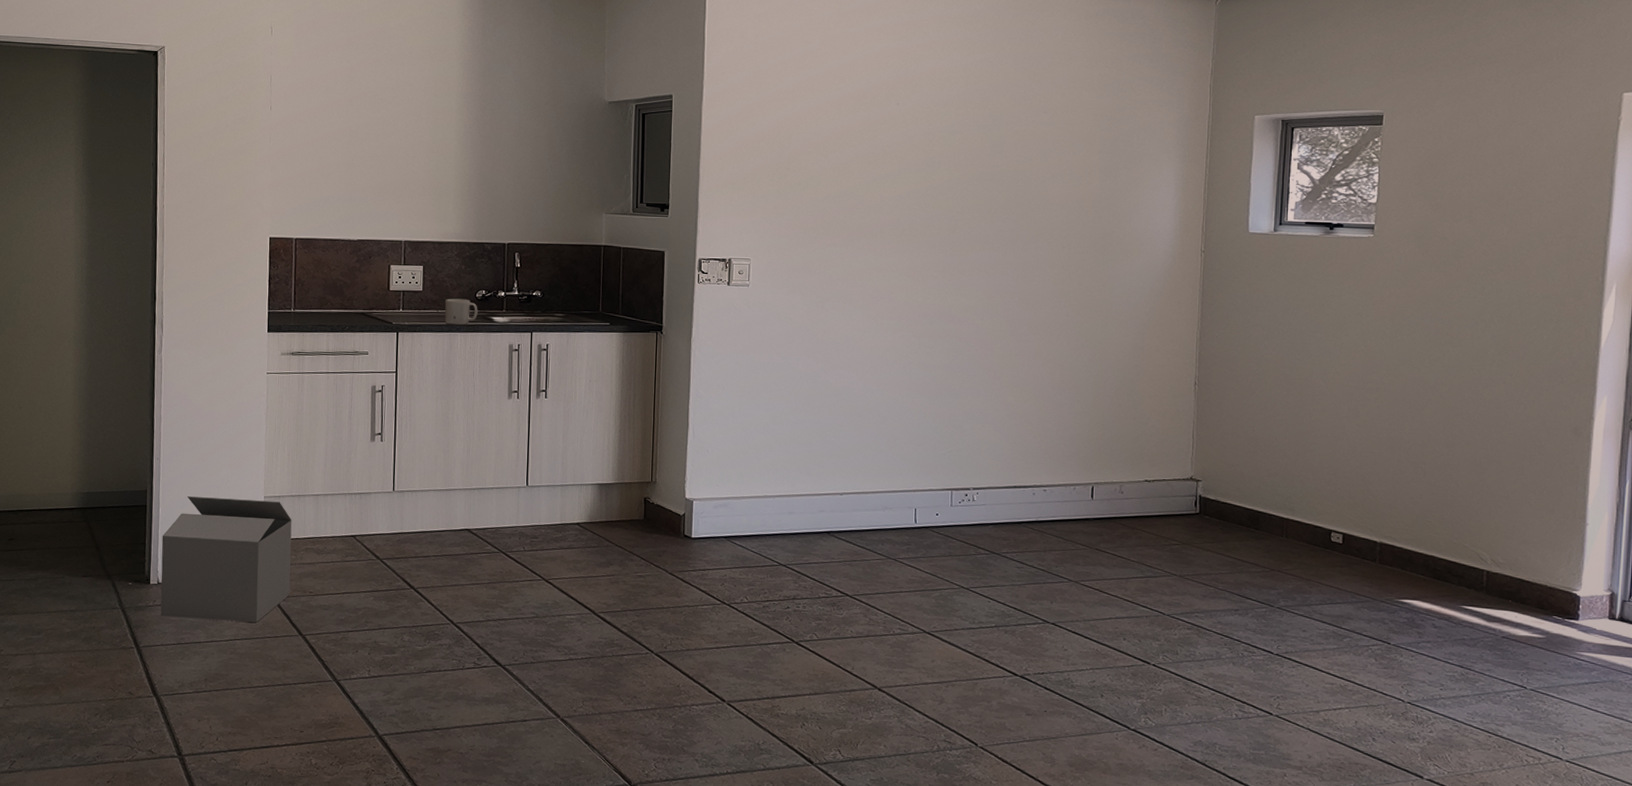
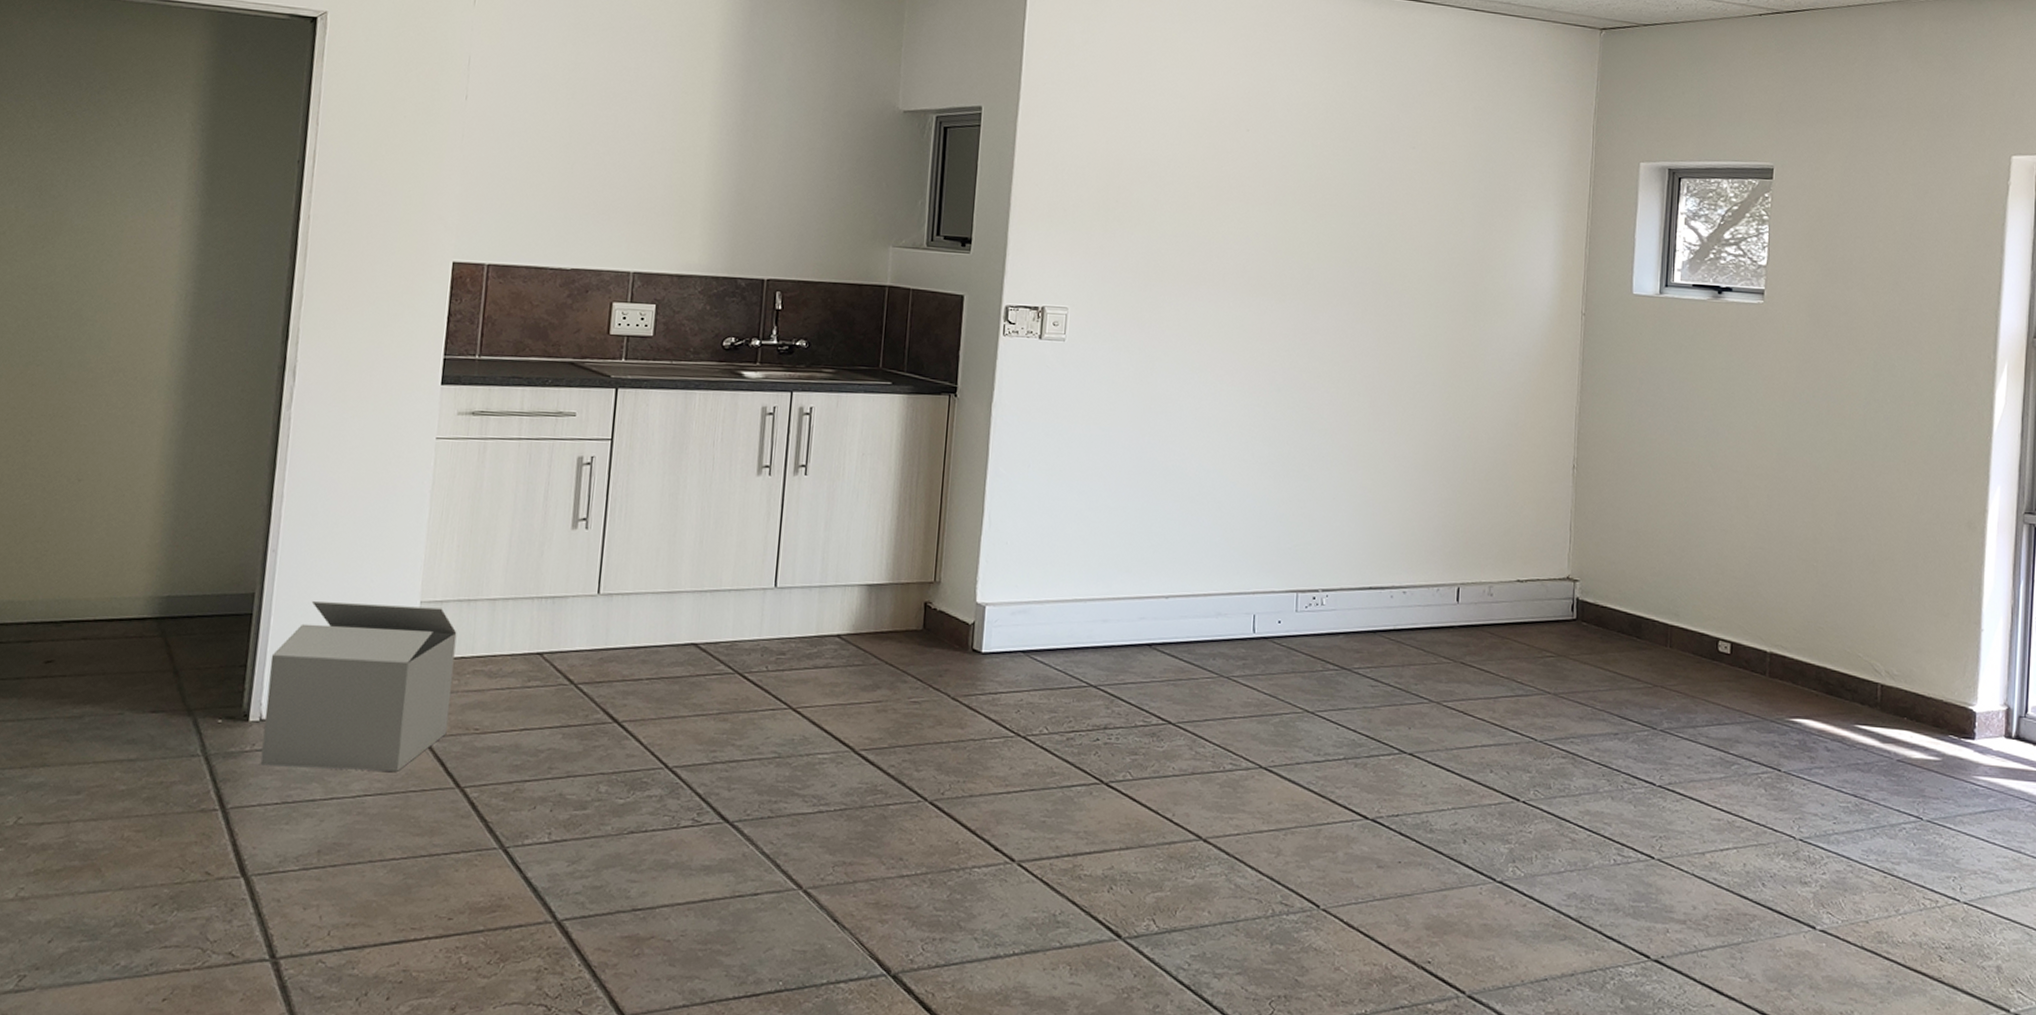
mug: present [444,298,478,327] -> none [680,346,725,383]

